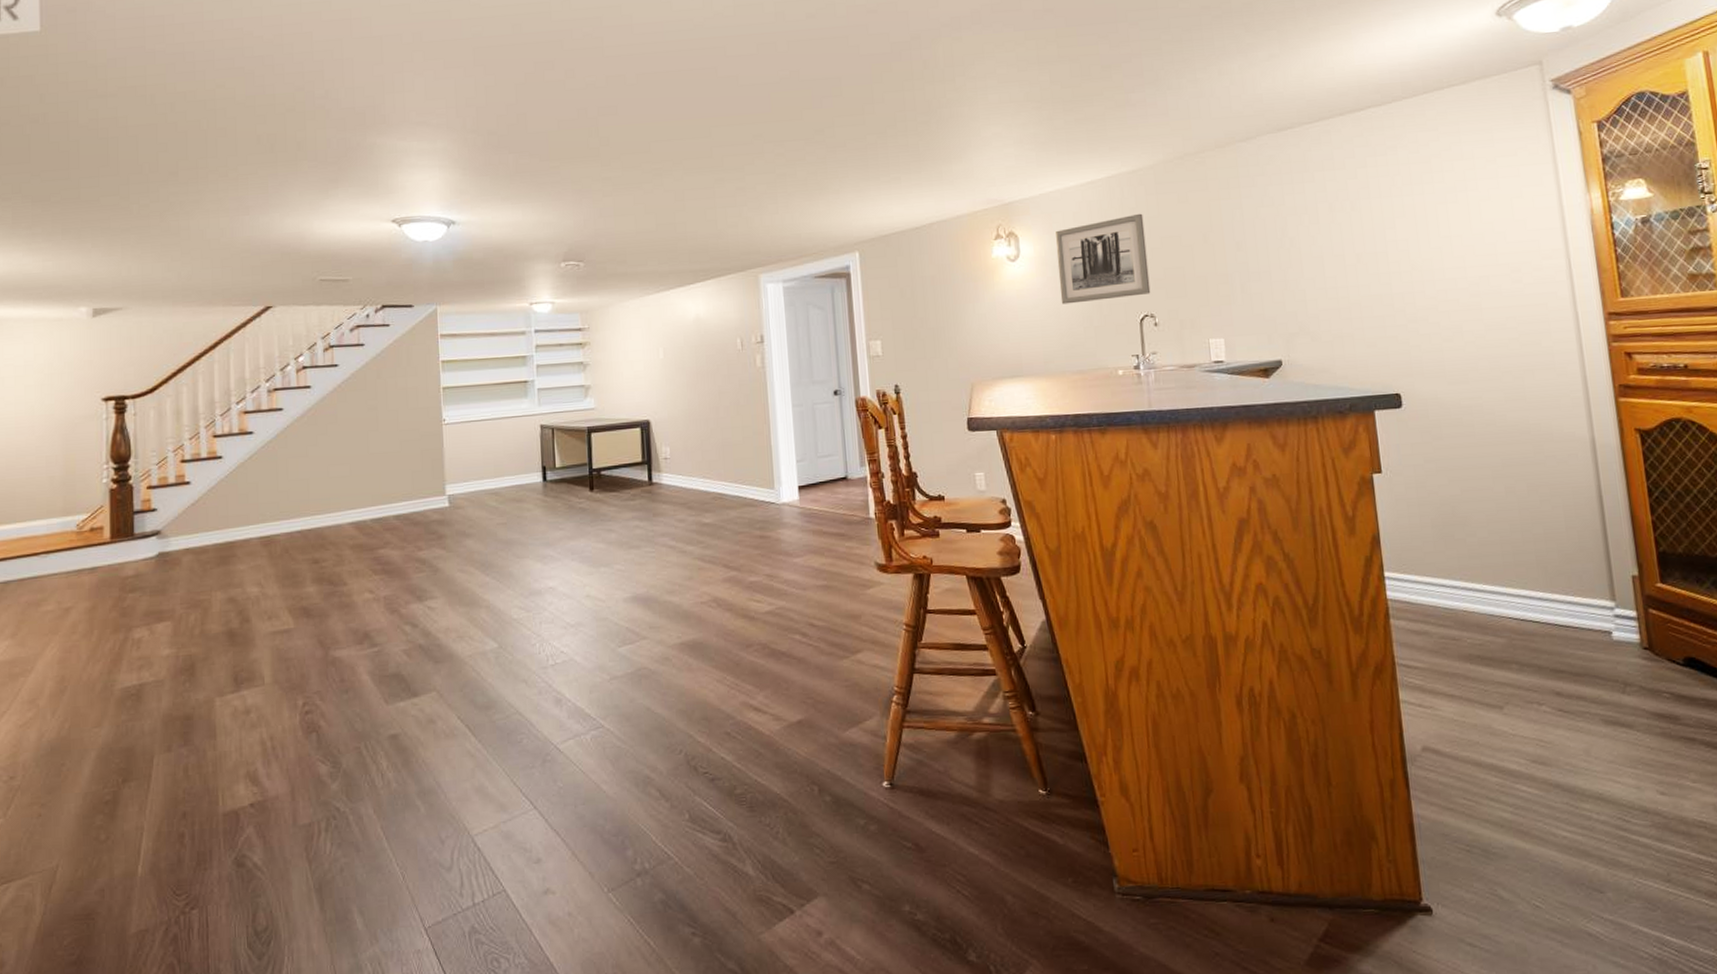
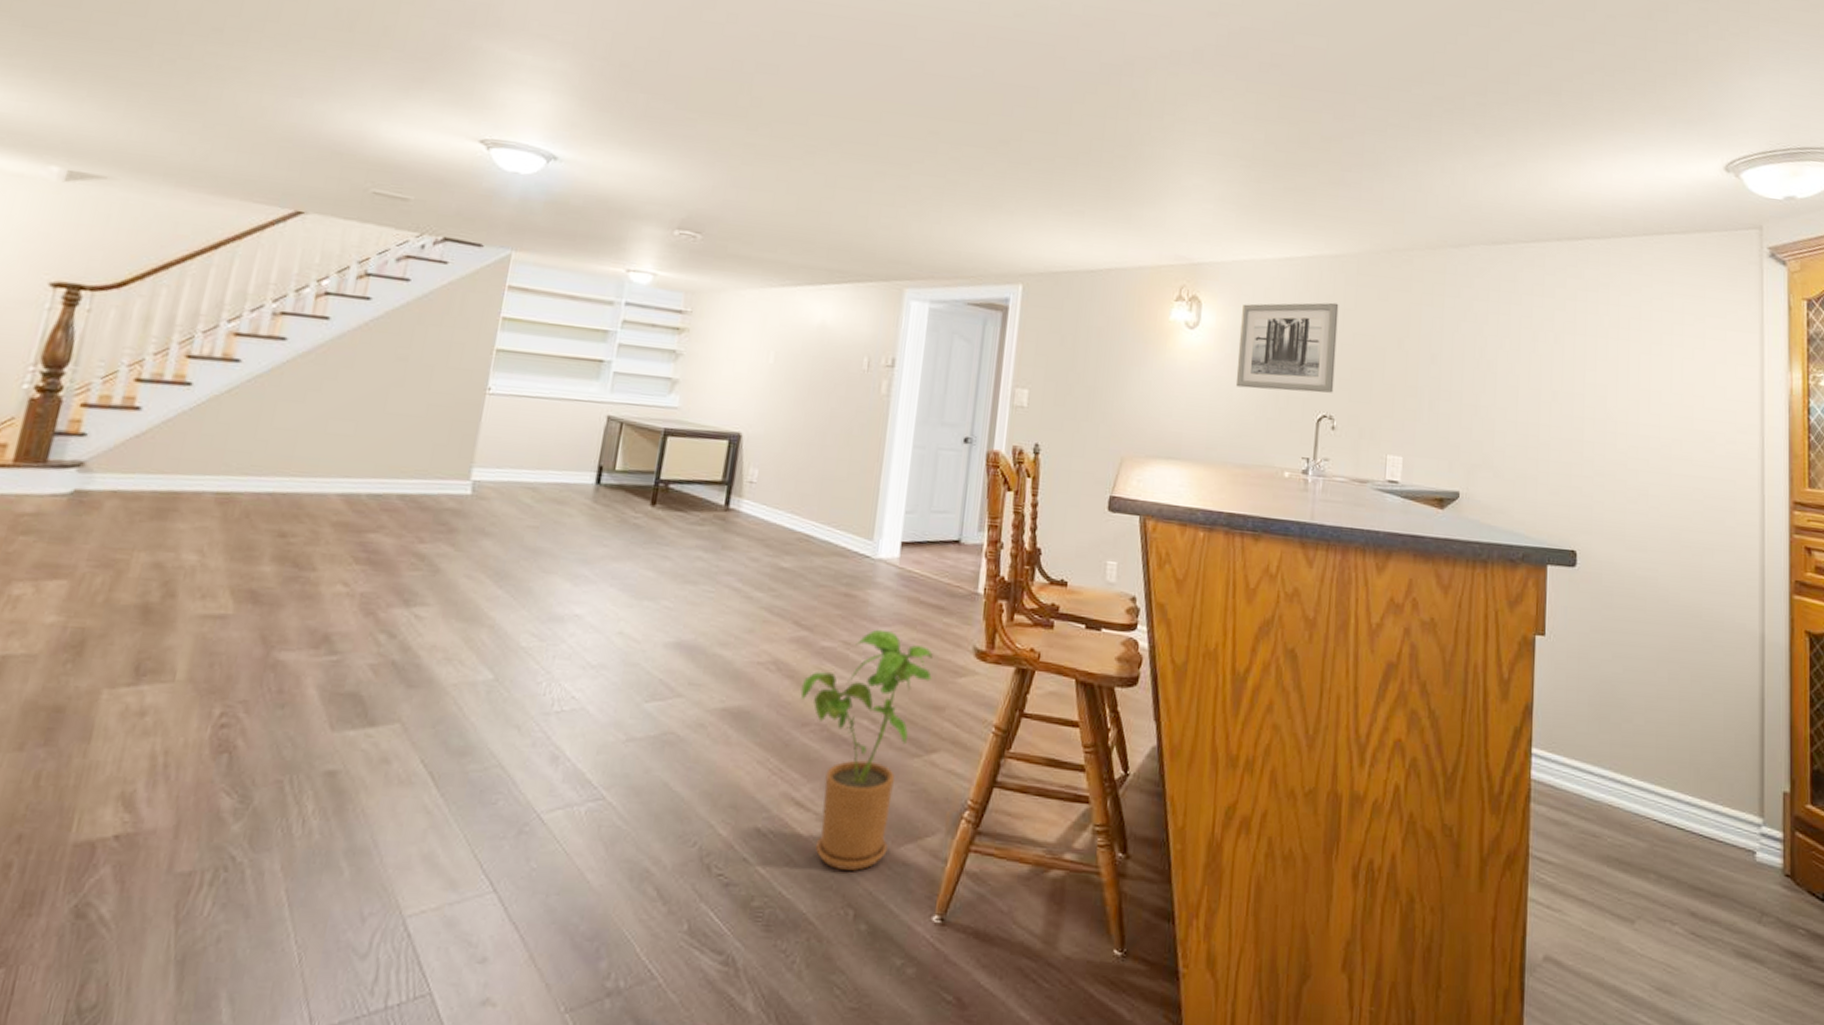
house plant: none [740,559,845,757] -> present [800,629,933,872]

